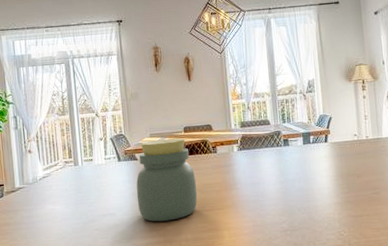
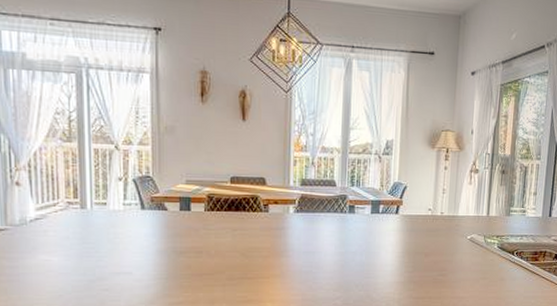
jar: present [136,138,198,222] -> none [162,188,240,287]

